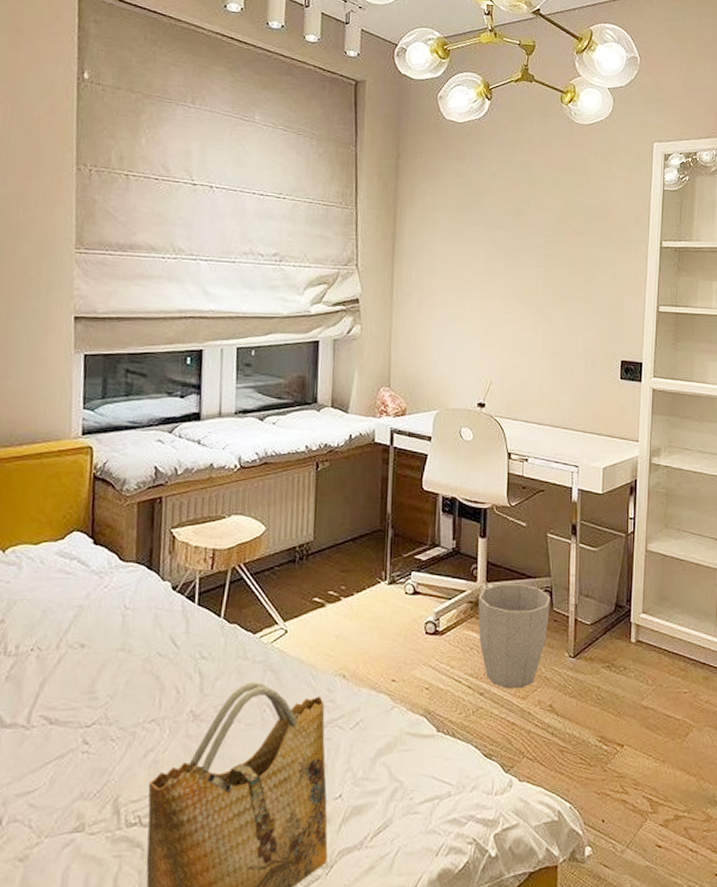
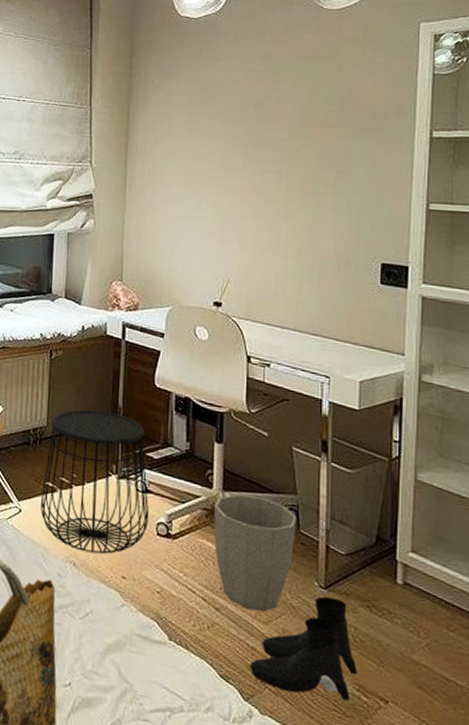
side table: none [308,519,418,662] -> present [40,409,149,554]
boots: none [510,664,599,757] -> present [250,596,357,702]

